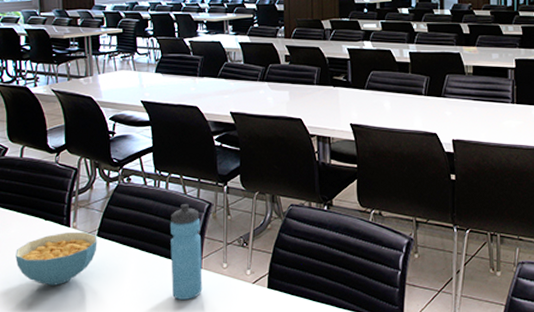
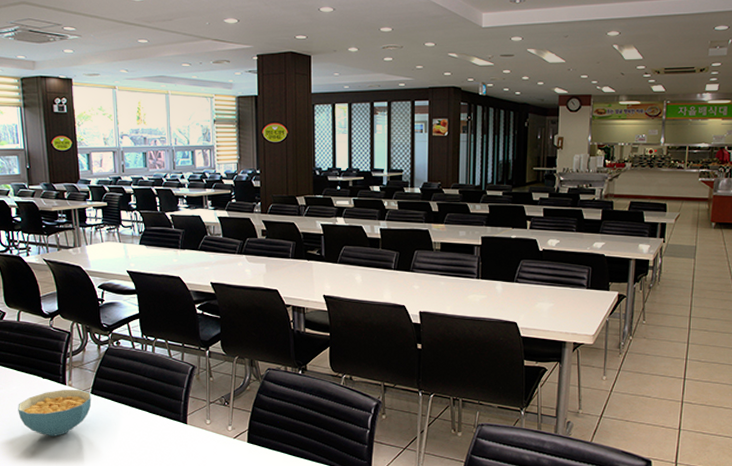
water bottle: present [170,204,203,301] -> none [157,366,188,452]

